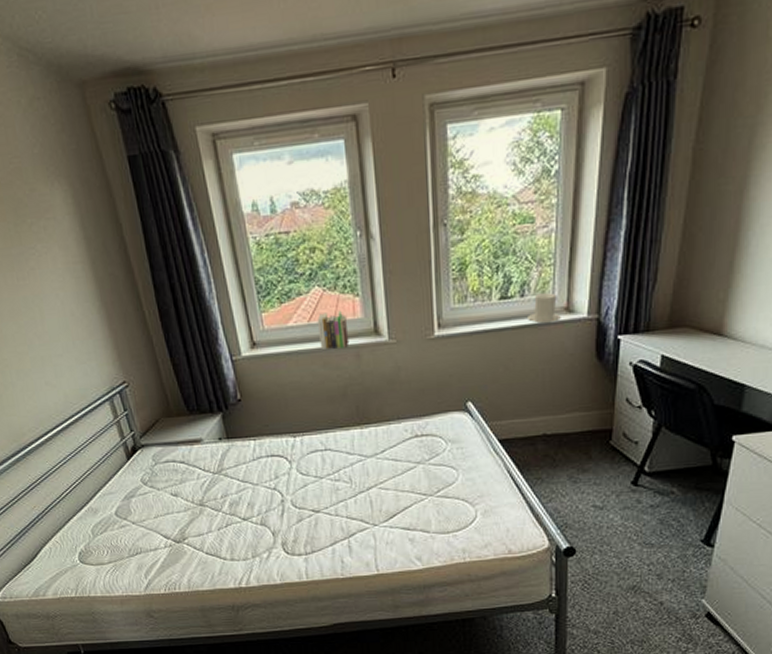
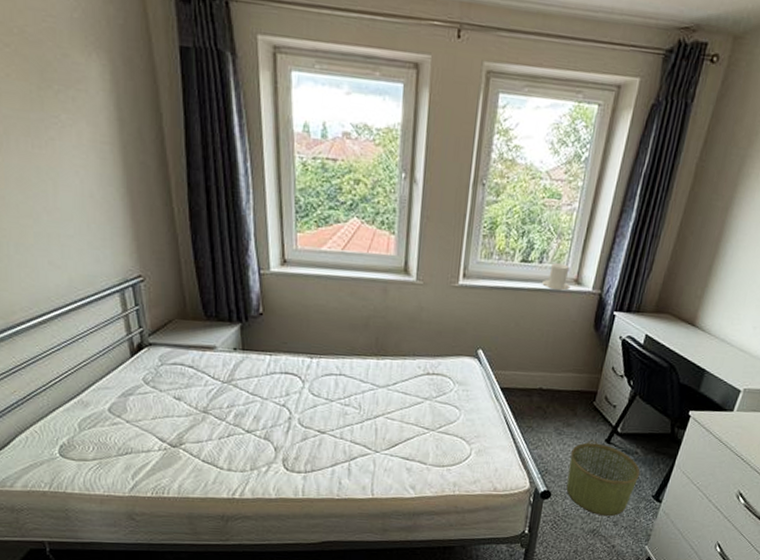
books: present [317,310,350,350] -> none [350,244,380,281]
basket: none [592,484,681,570] -> present [566,440,641,517]

